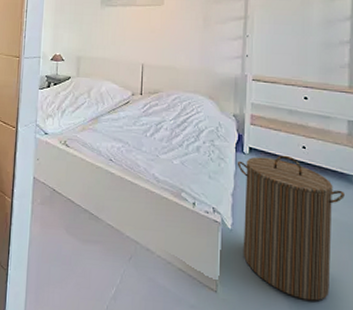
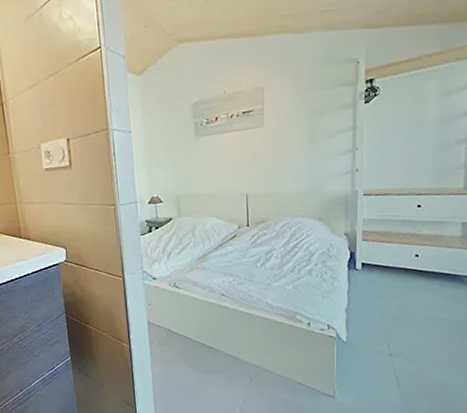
laundry hamper: present [237,155,345,301] -> none [349,265,456,393]

